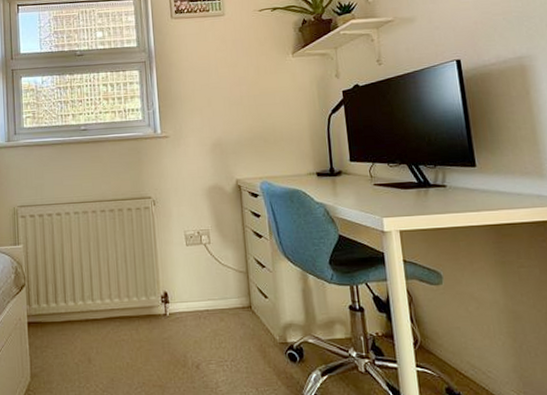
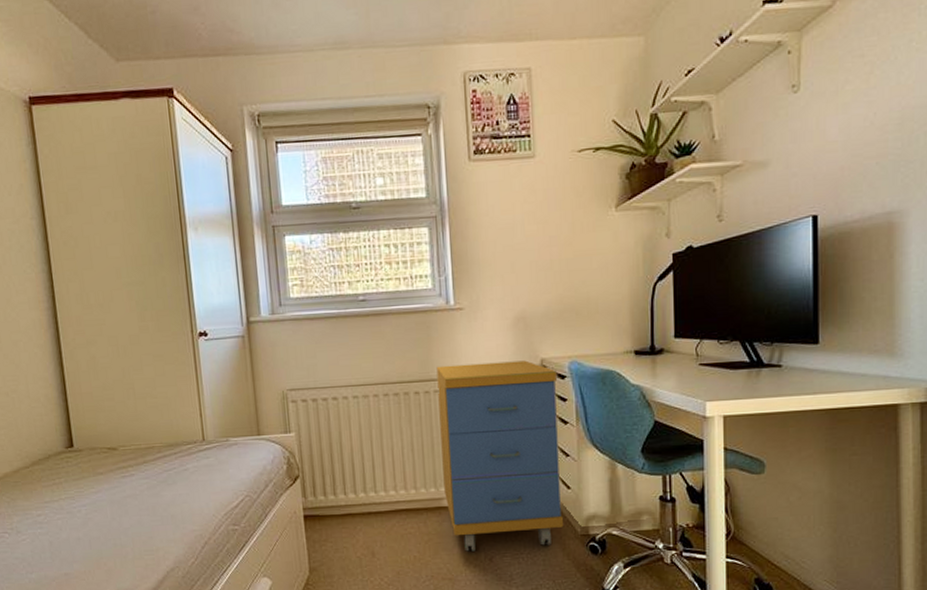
storage cabinet: none [146,181,263,359] -> present [436,360,563,552]

